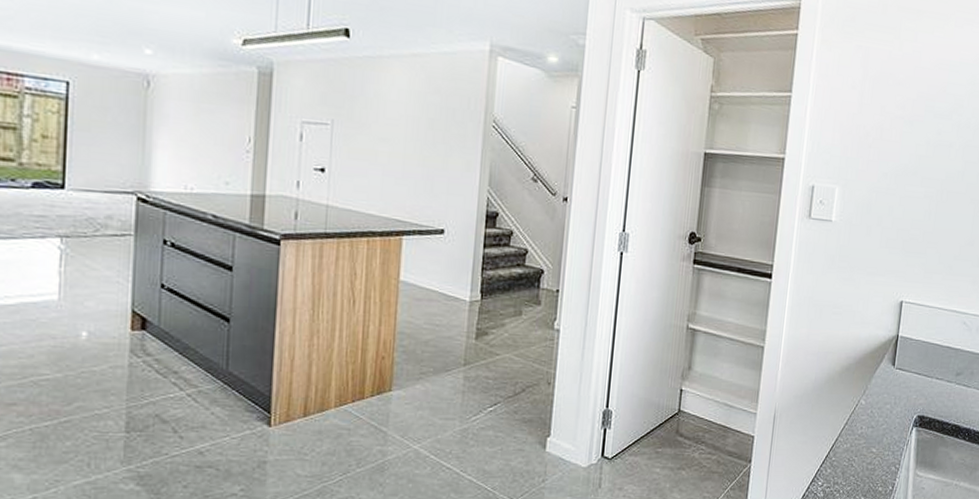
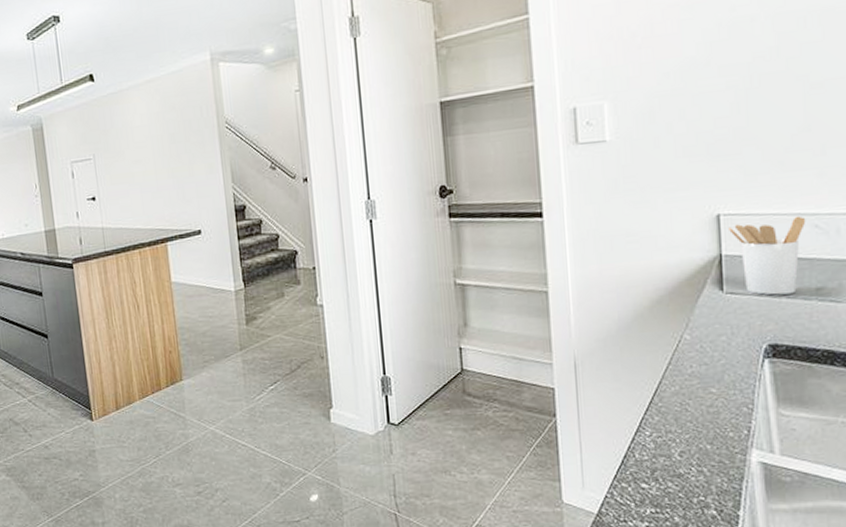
utensil holder: none [907,312,959,376] -> present [729,215,806,295]

